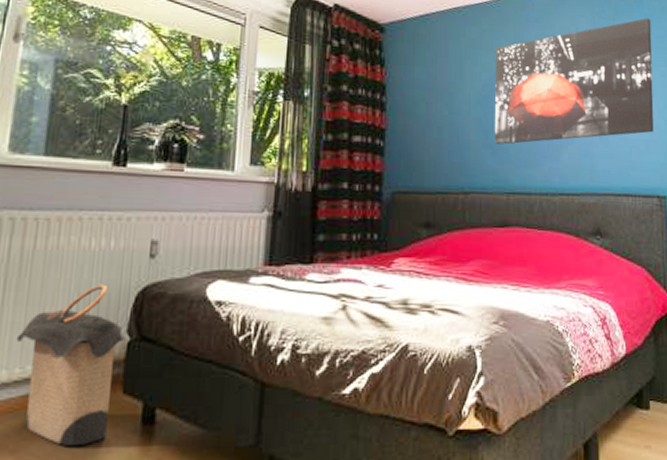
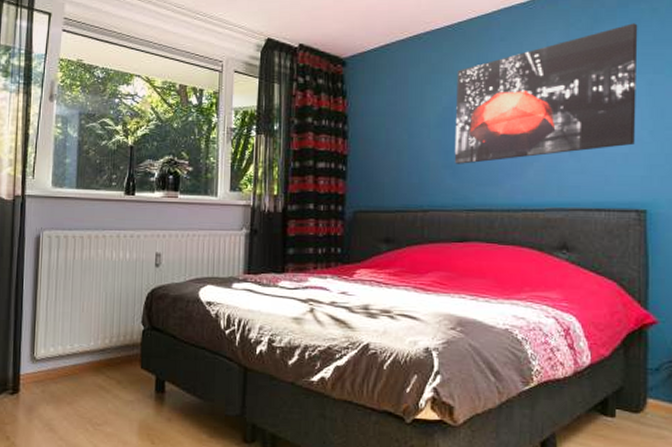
laundry hamper: present [16,284,126,447] -> none [66,286,141,404]

